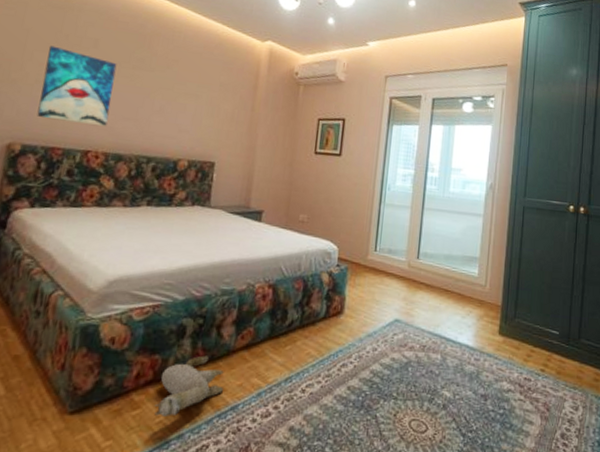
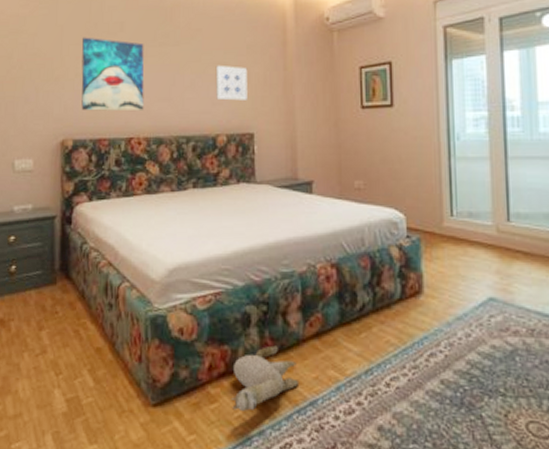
wall art: none [183,96,218,132] -> present [215,65,248,101]

